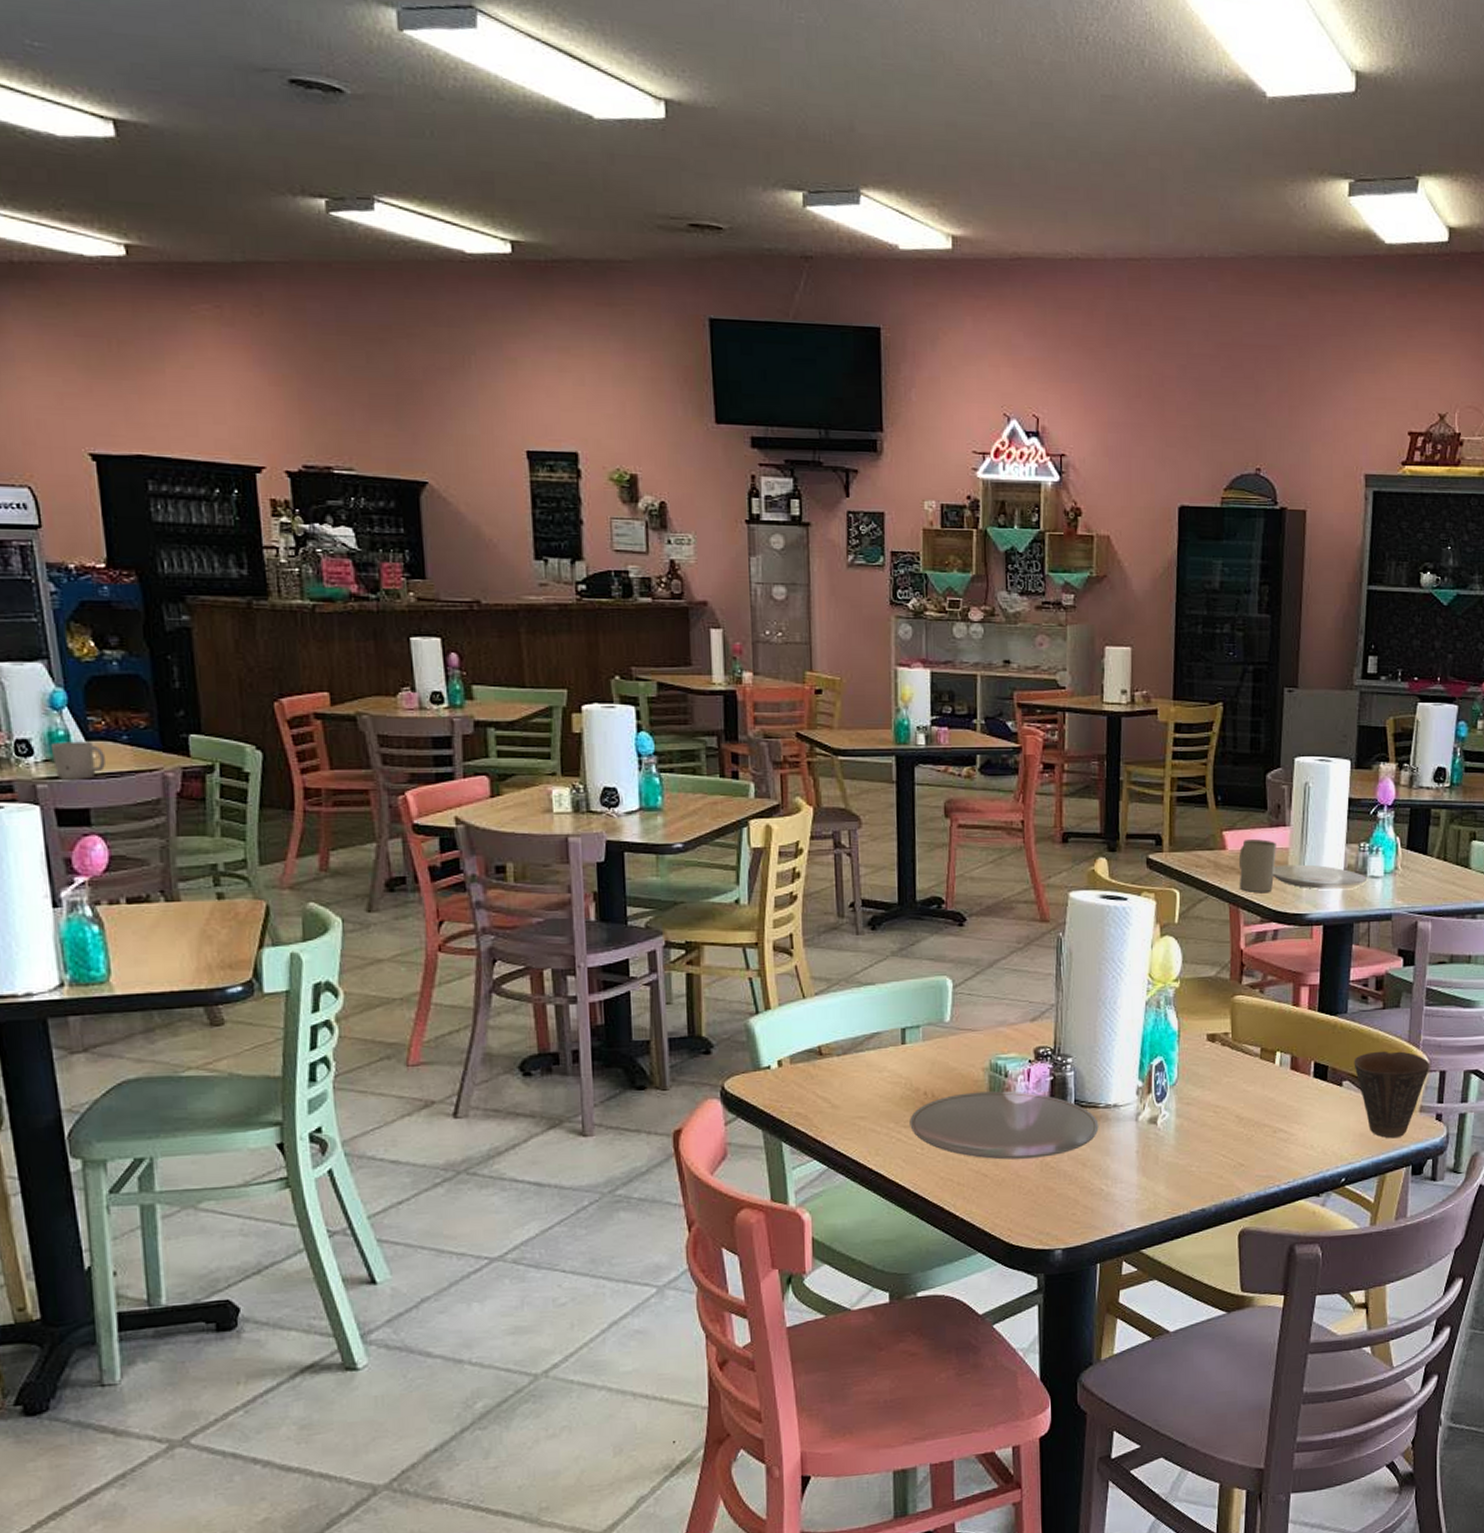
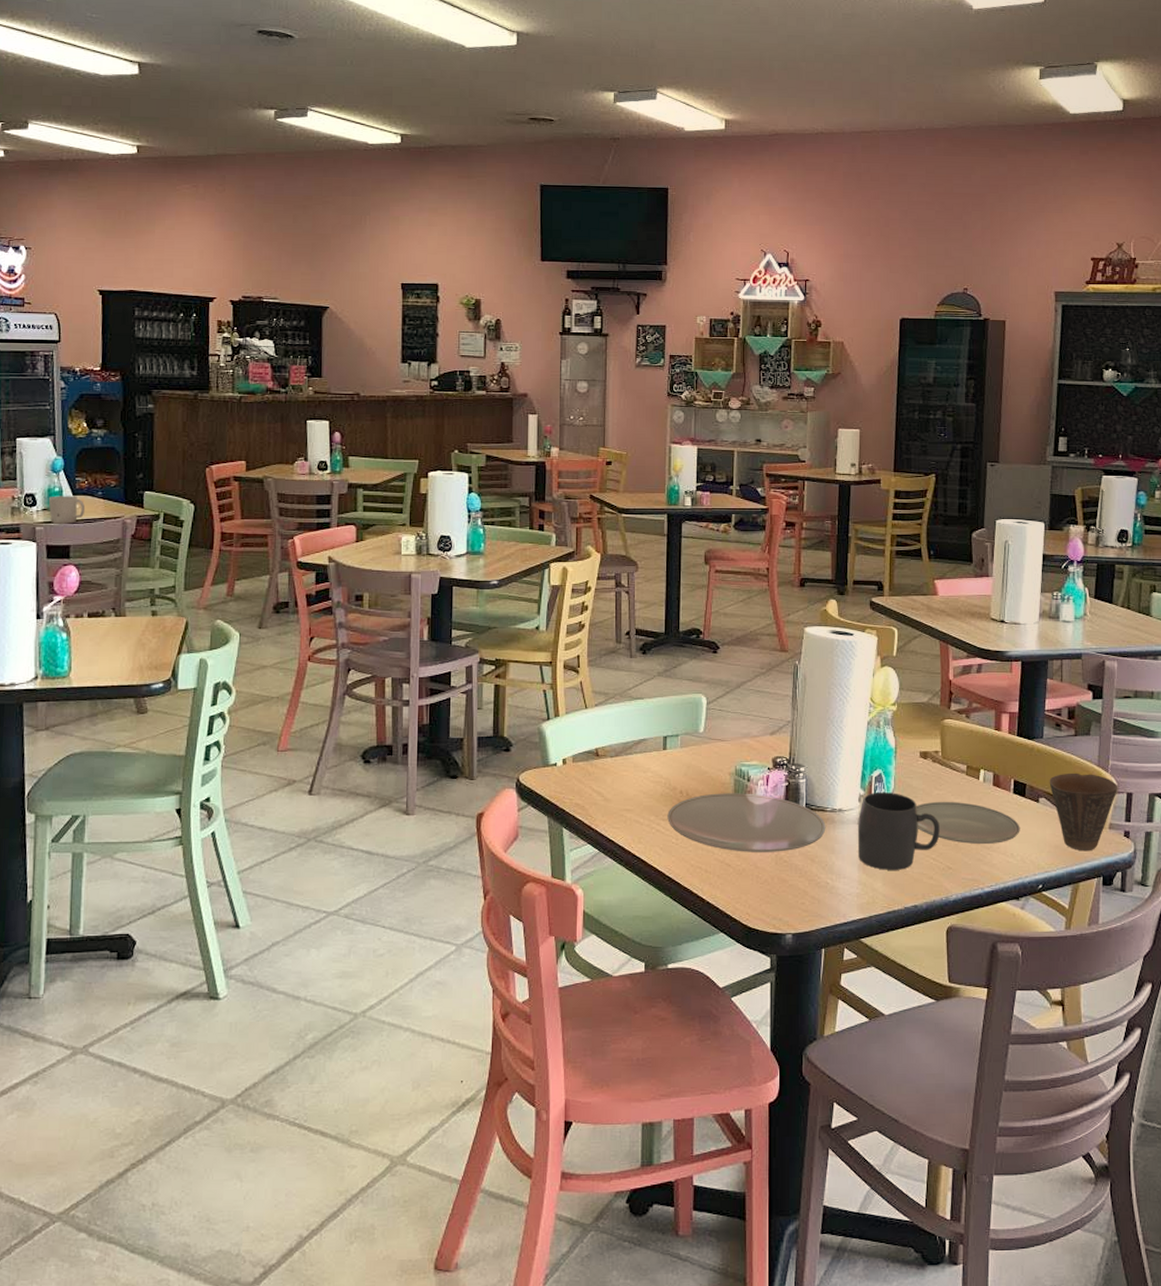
mug: none [1135,1082,1230,1171] -> present [857,791,940,870]
plate: none [1202,1089,1321,1137] -> present [916,801,1020,844]
cup: present [1238,839,1276,893] -> none [948,587,980,633]
plate: present [1272,864,1366,890] -> none [977,609,1059,632]

